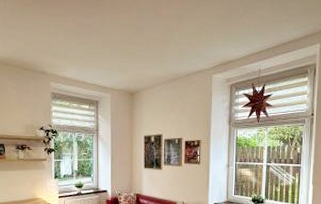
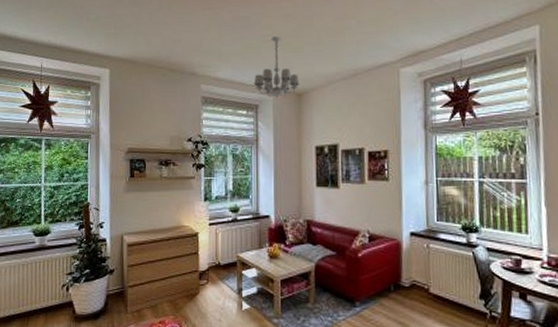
chandelier: none [95,43,133,95] -> present [254,36,300,98]

